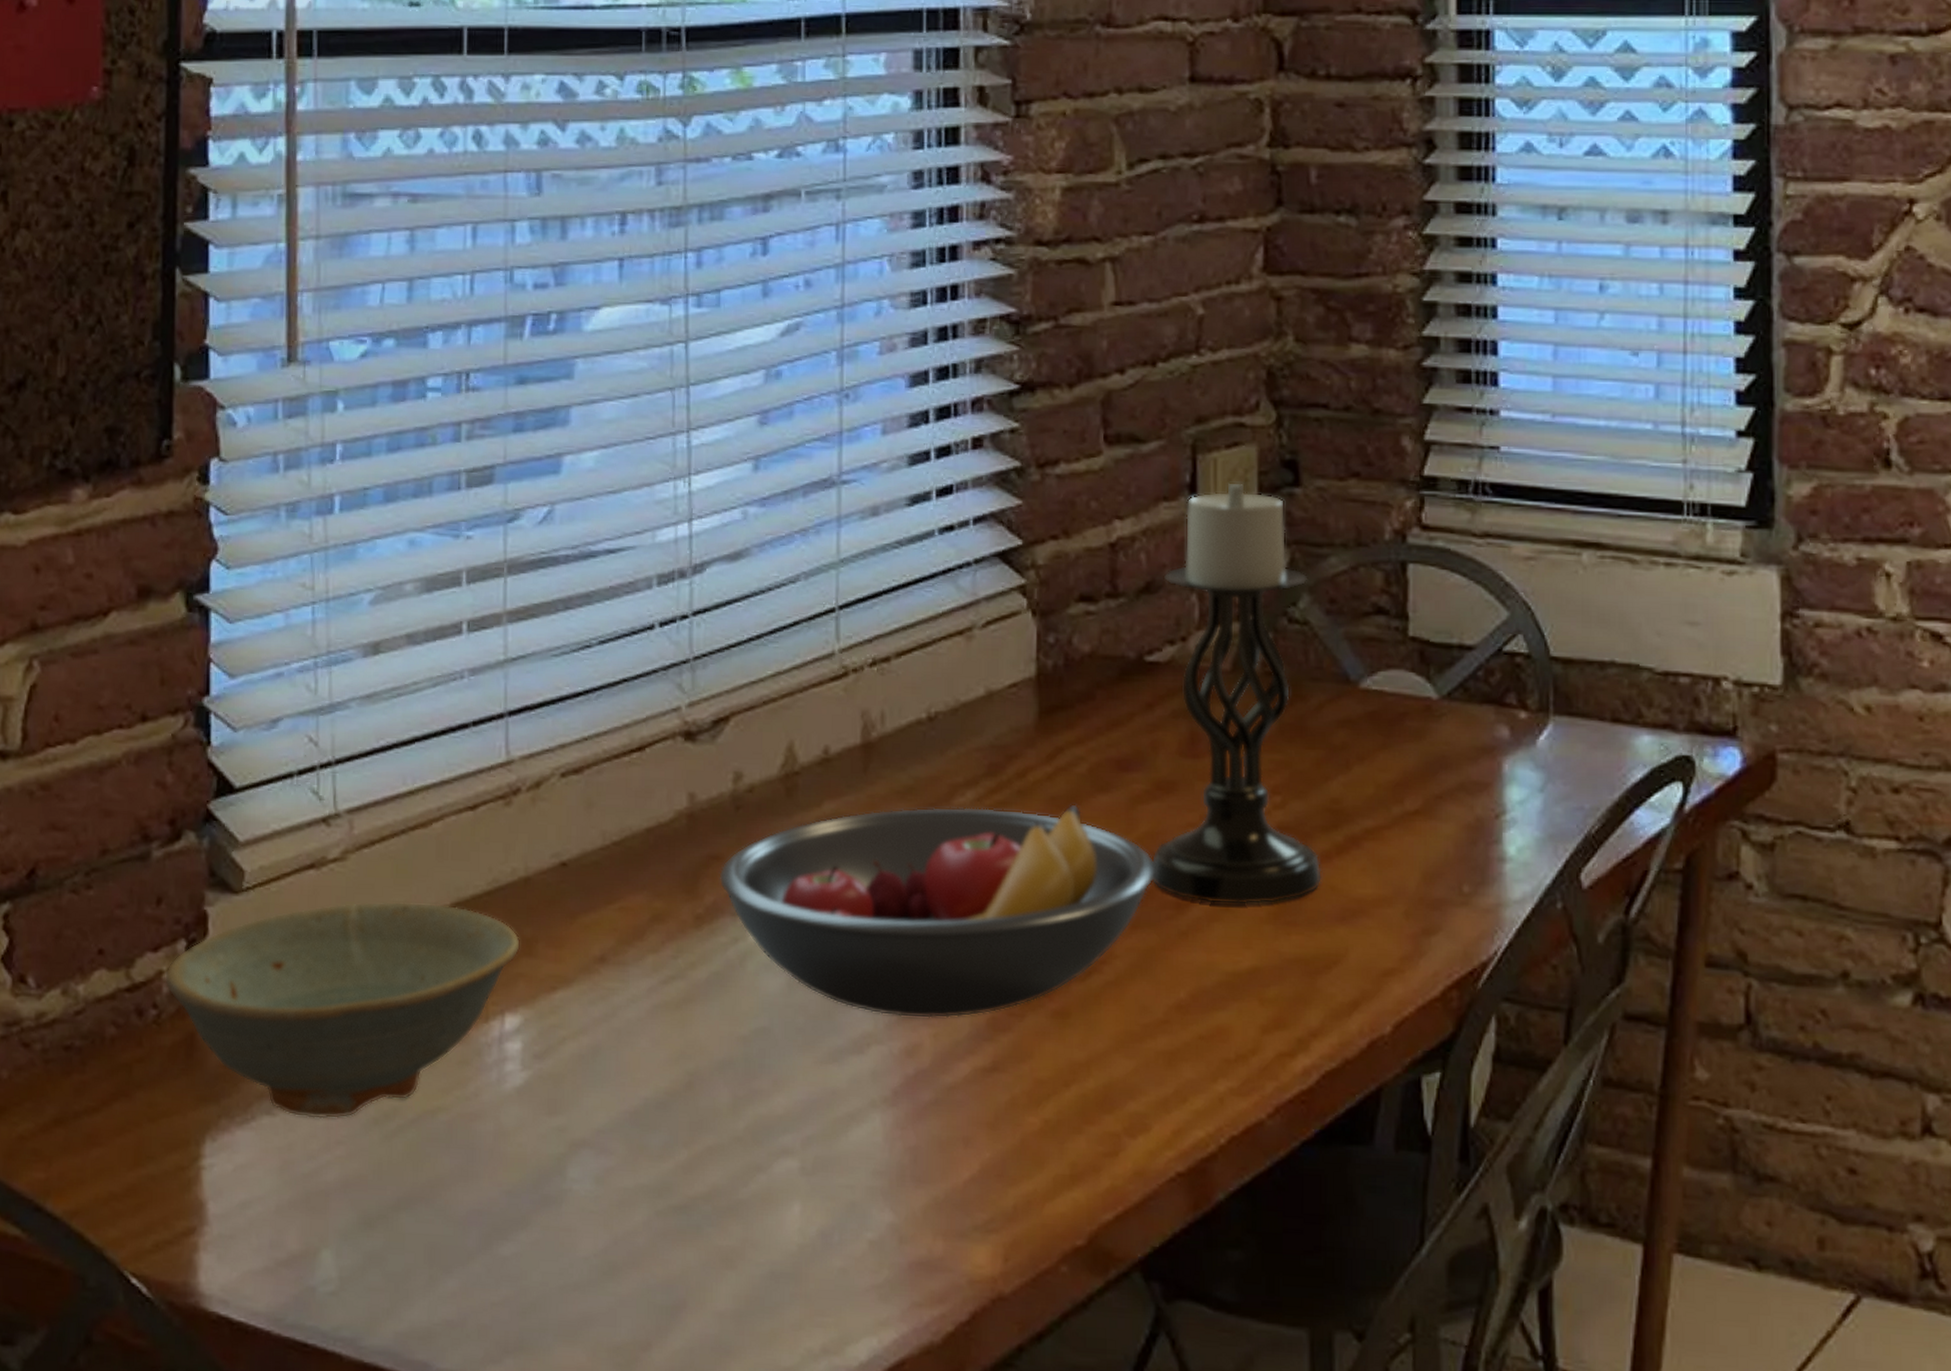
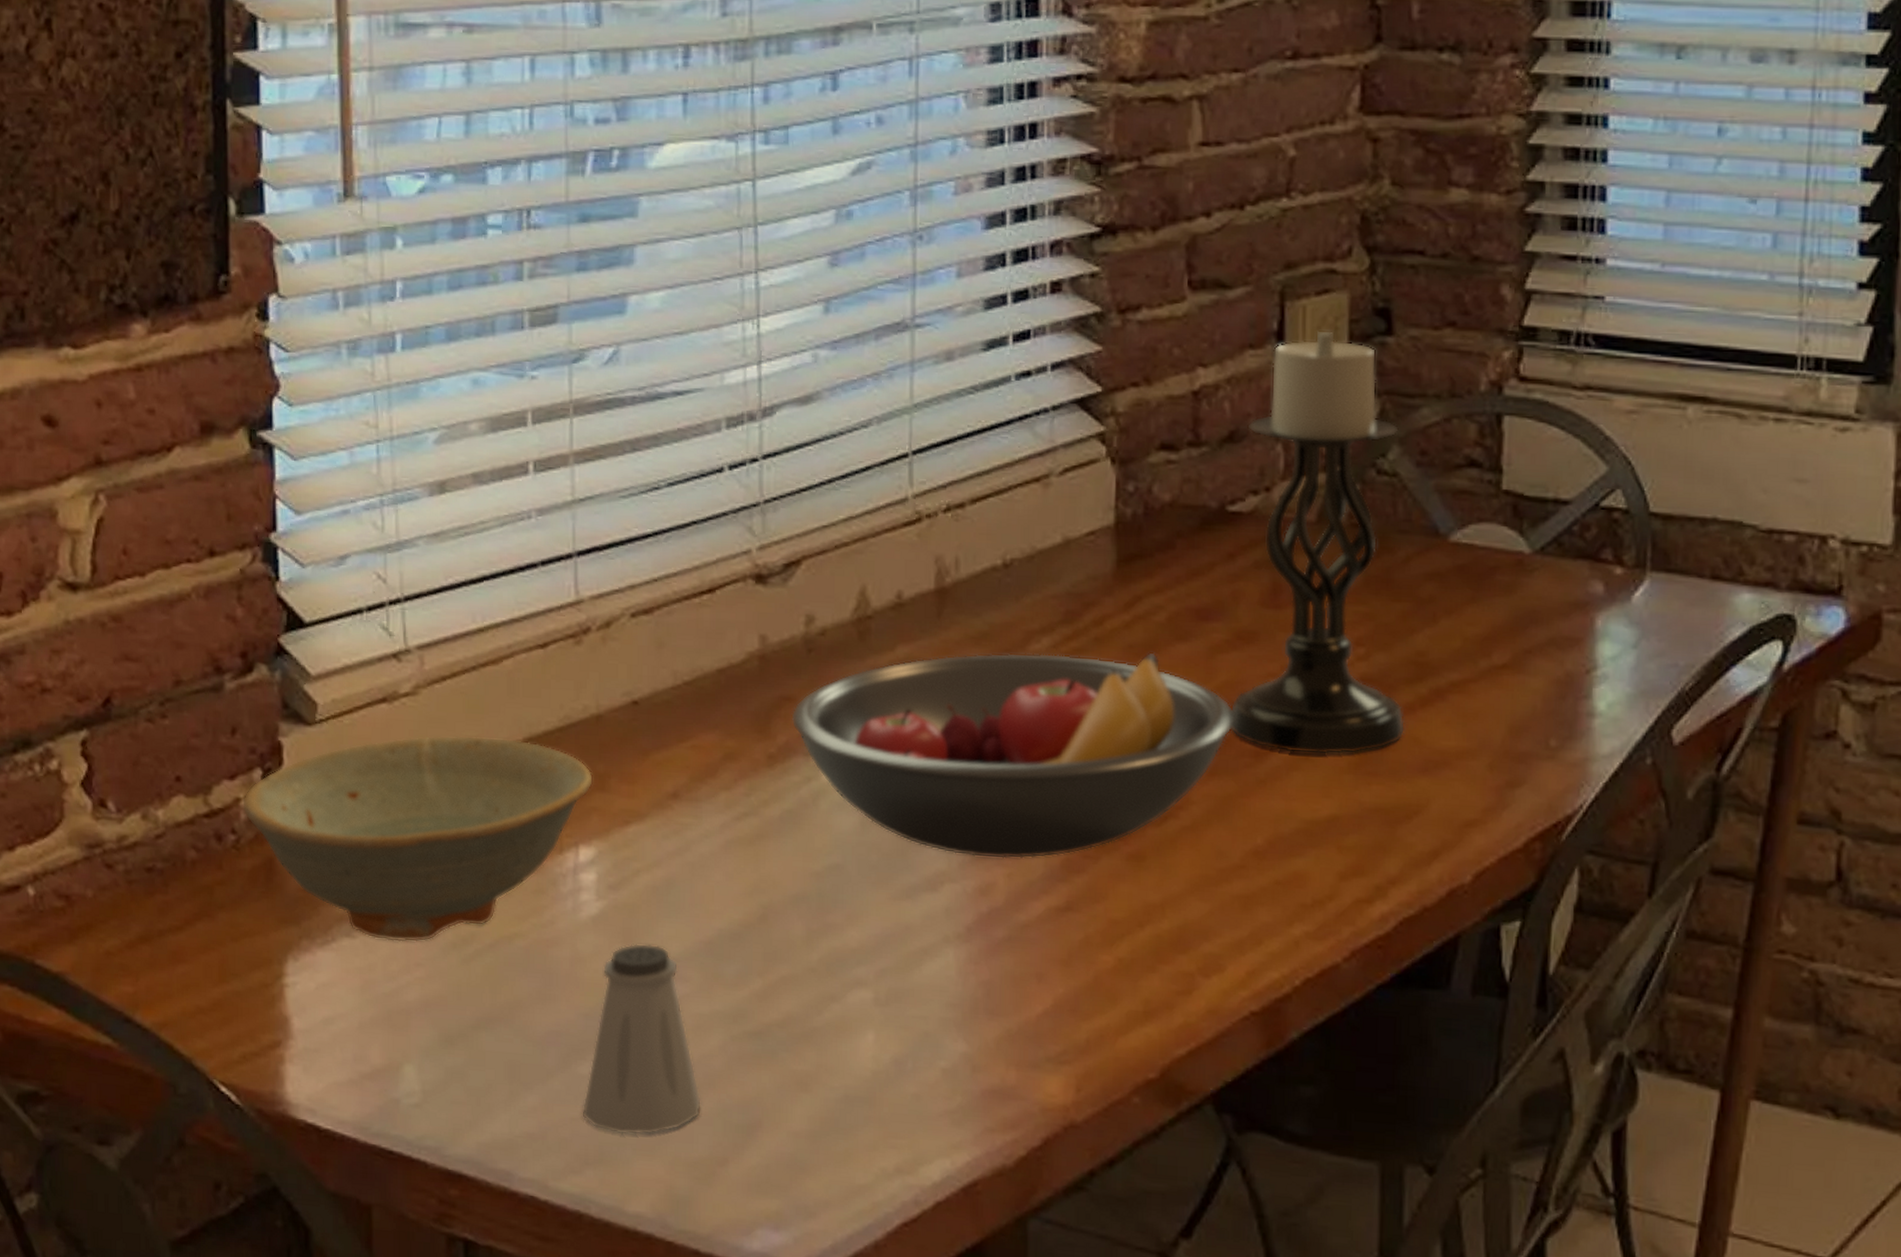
saltshaker: none [503,1114,625,1320] -> present [582,943,701,1135]

